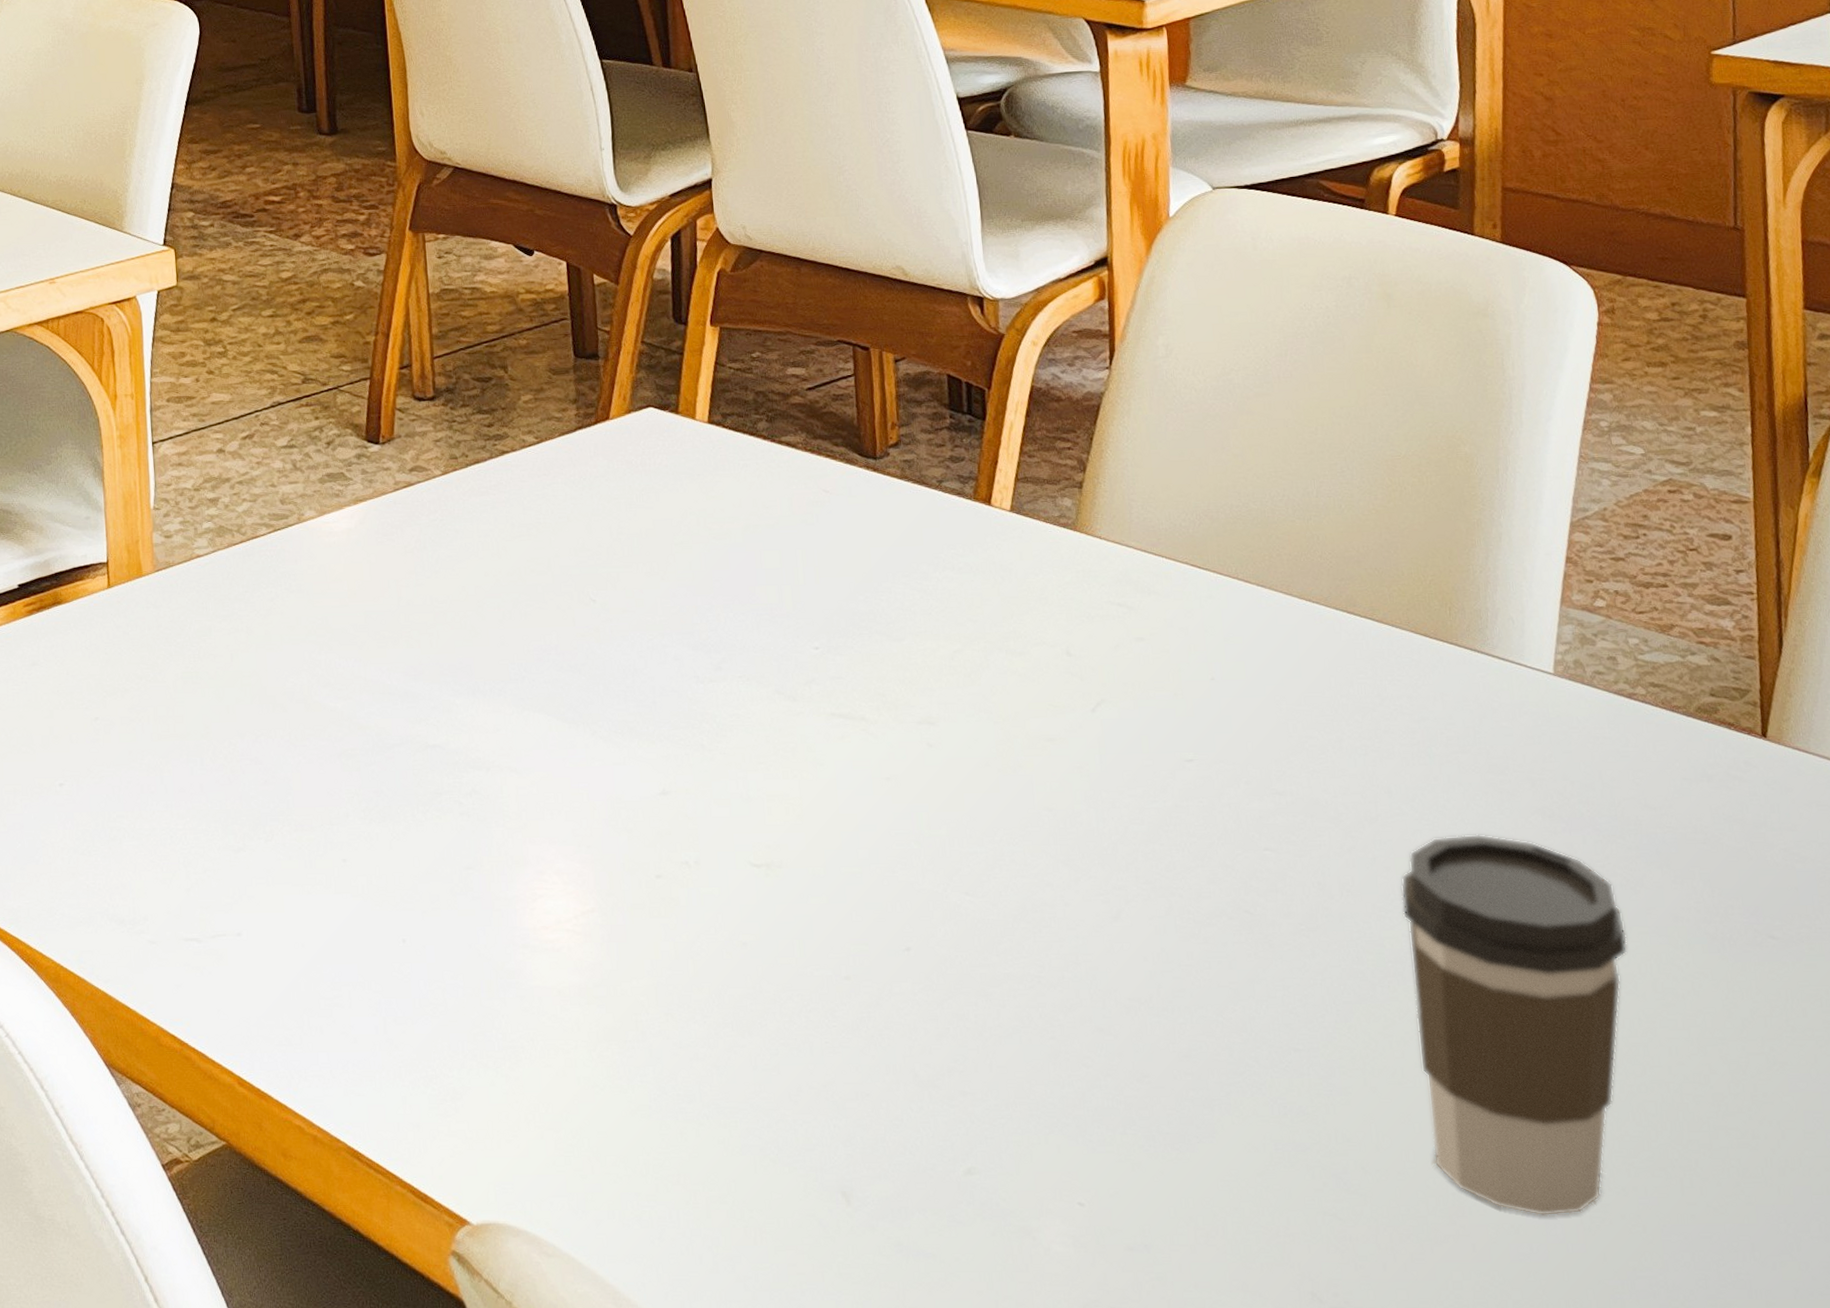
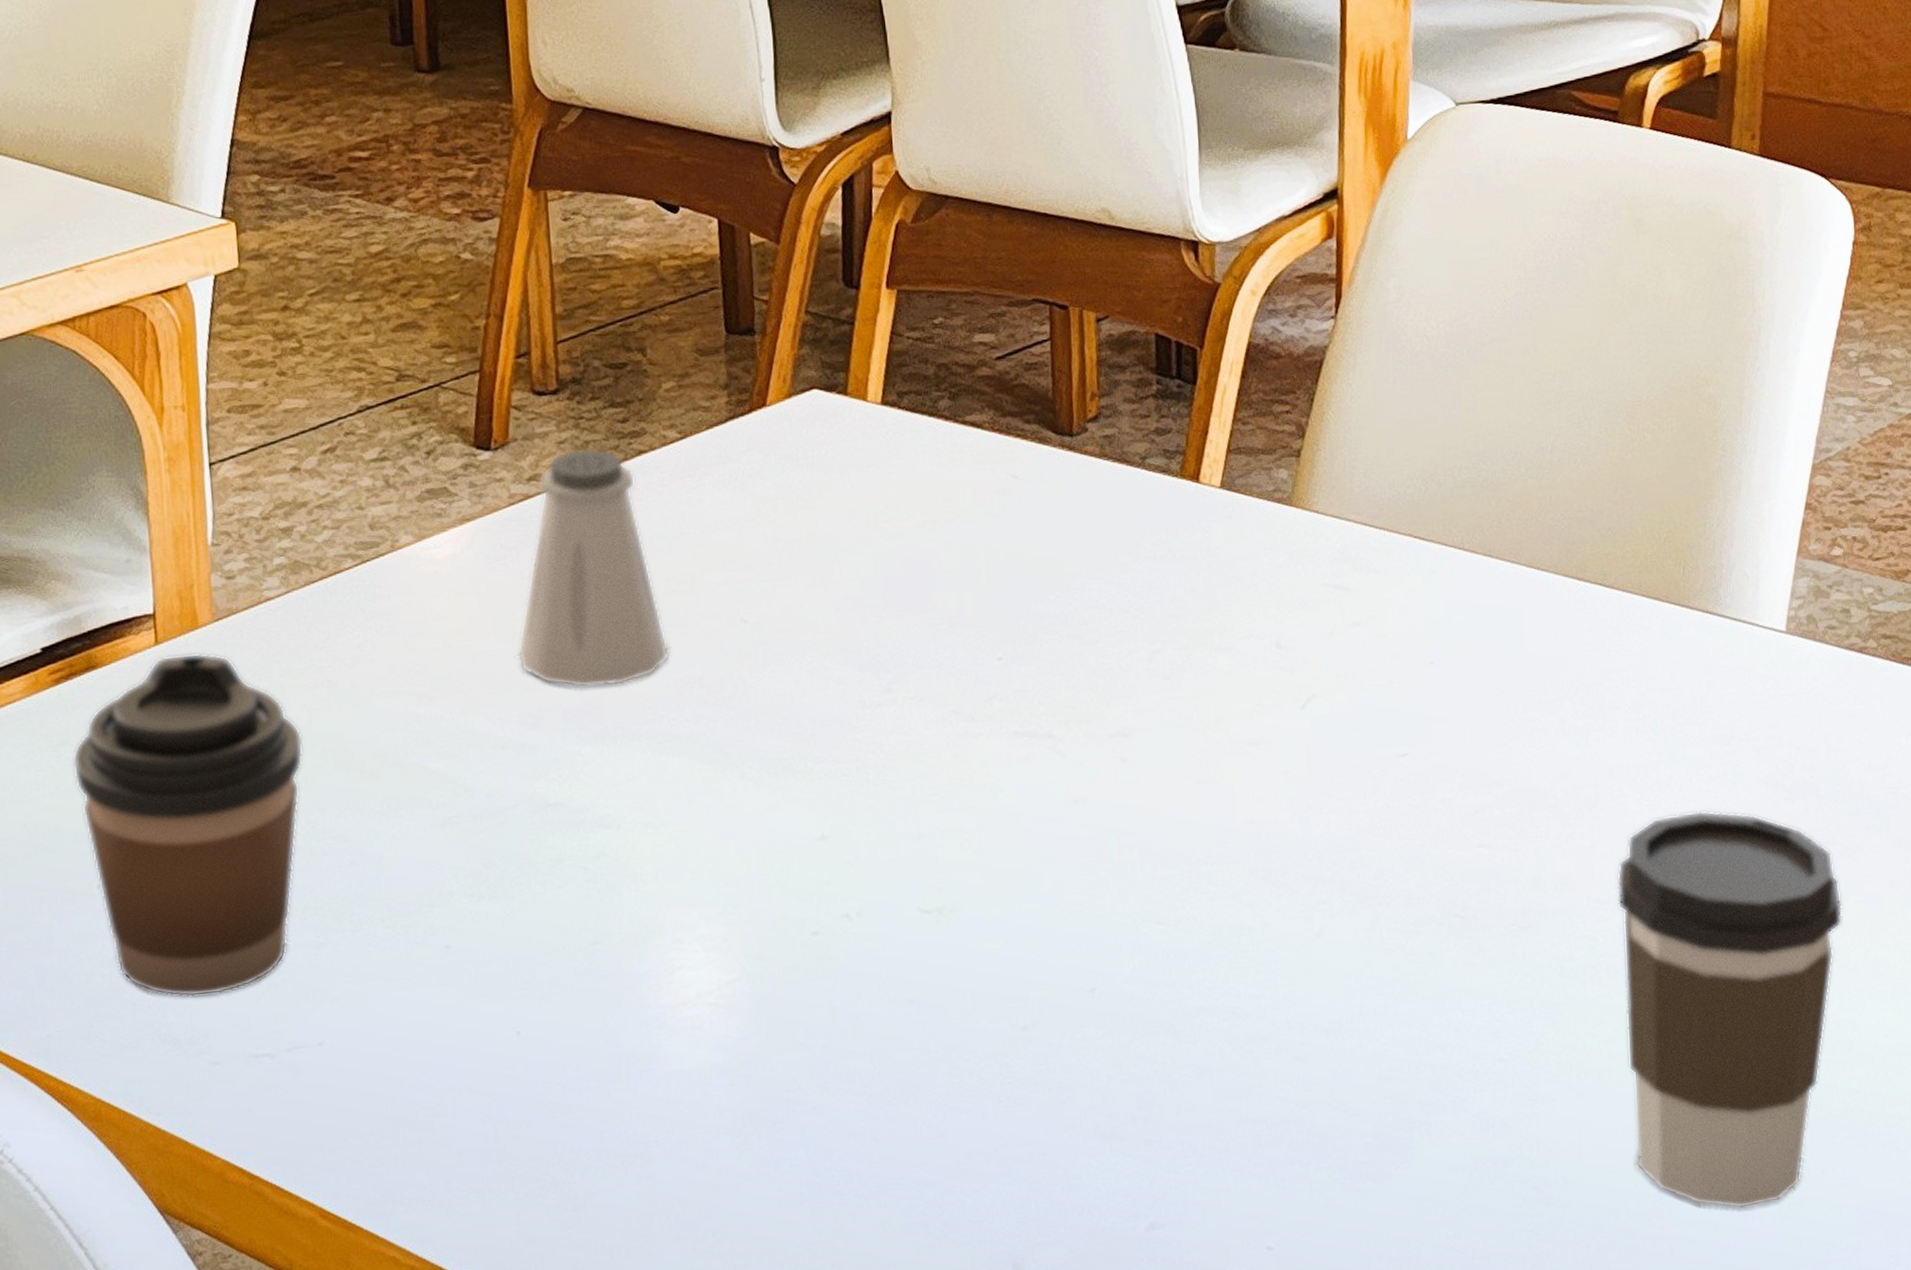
coffee cup: none [41,597,226,885] -> present [72,653,303,997]
saltshaker: none [402,447,530,648] -> present [517,448,669,688]

